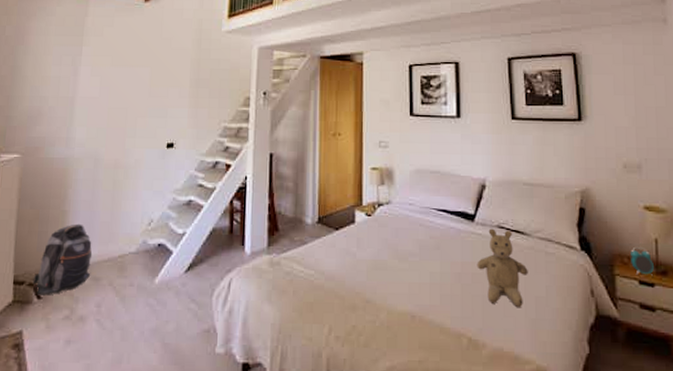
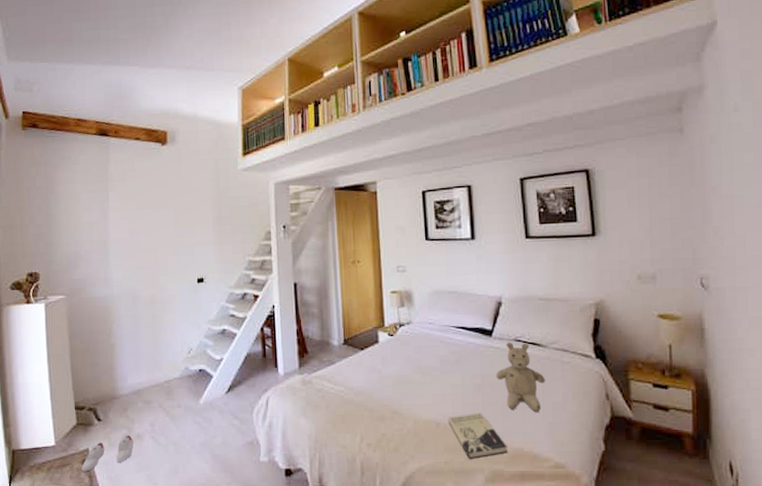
shoe: none [11,317,75,359] -> present [81,435,133,472]
backpack: present [32,223,93,296] -> none [92,355,141,418]
book: none [424,305,486,358] -> present [448,412,507,459]
alarm clock: present [631,246,654,277] -> none [645,352,668,380]

